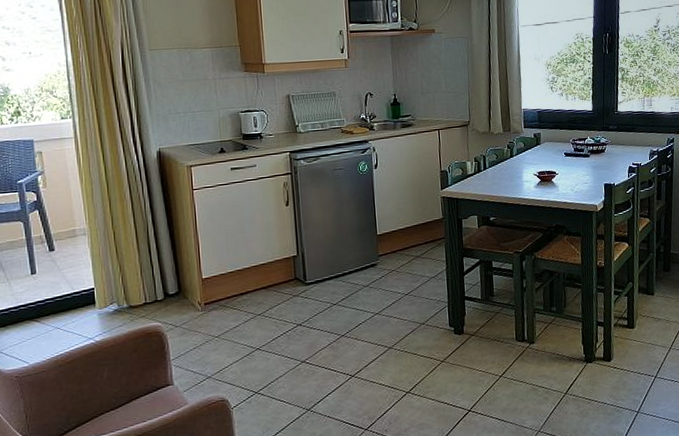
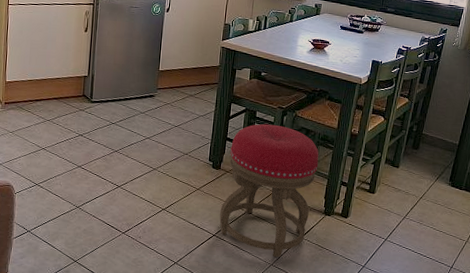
stool: none [471,272,570,422] -> present [219,124,319,258]

